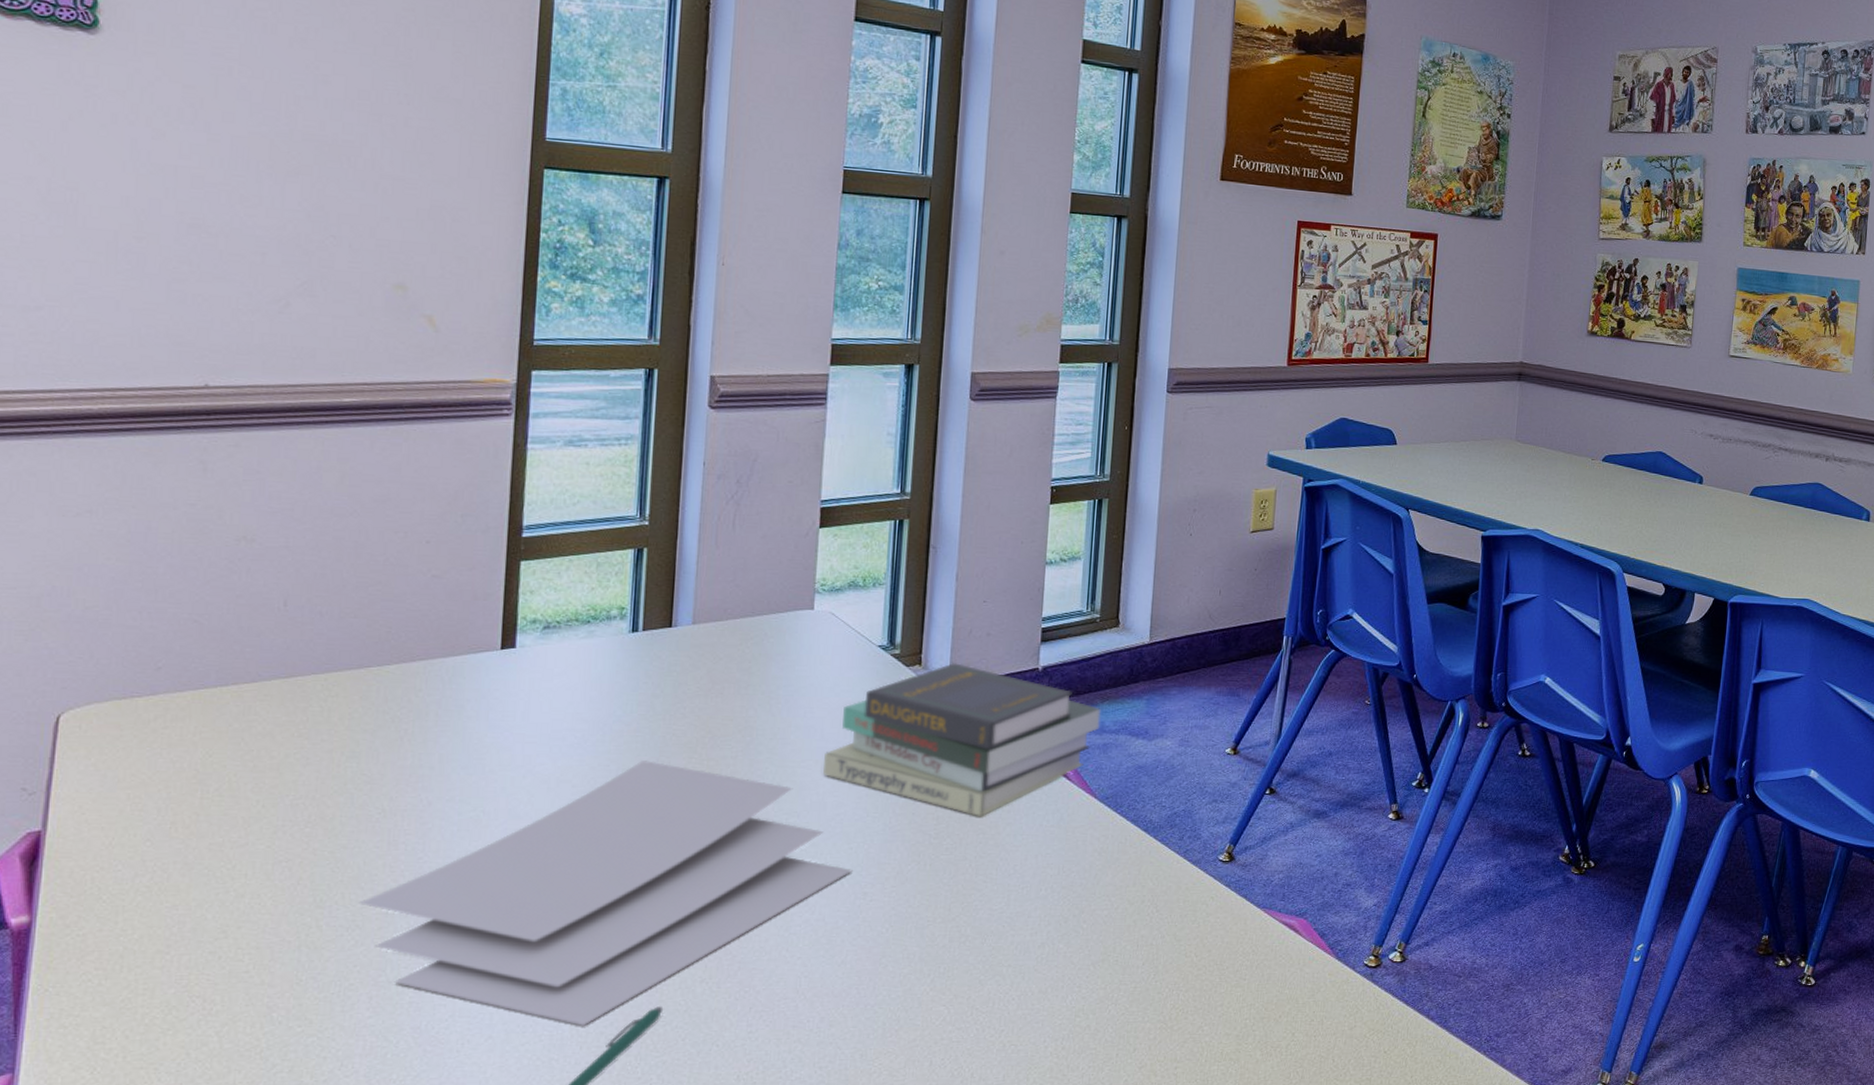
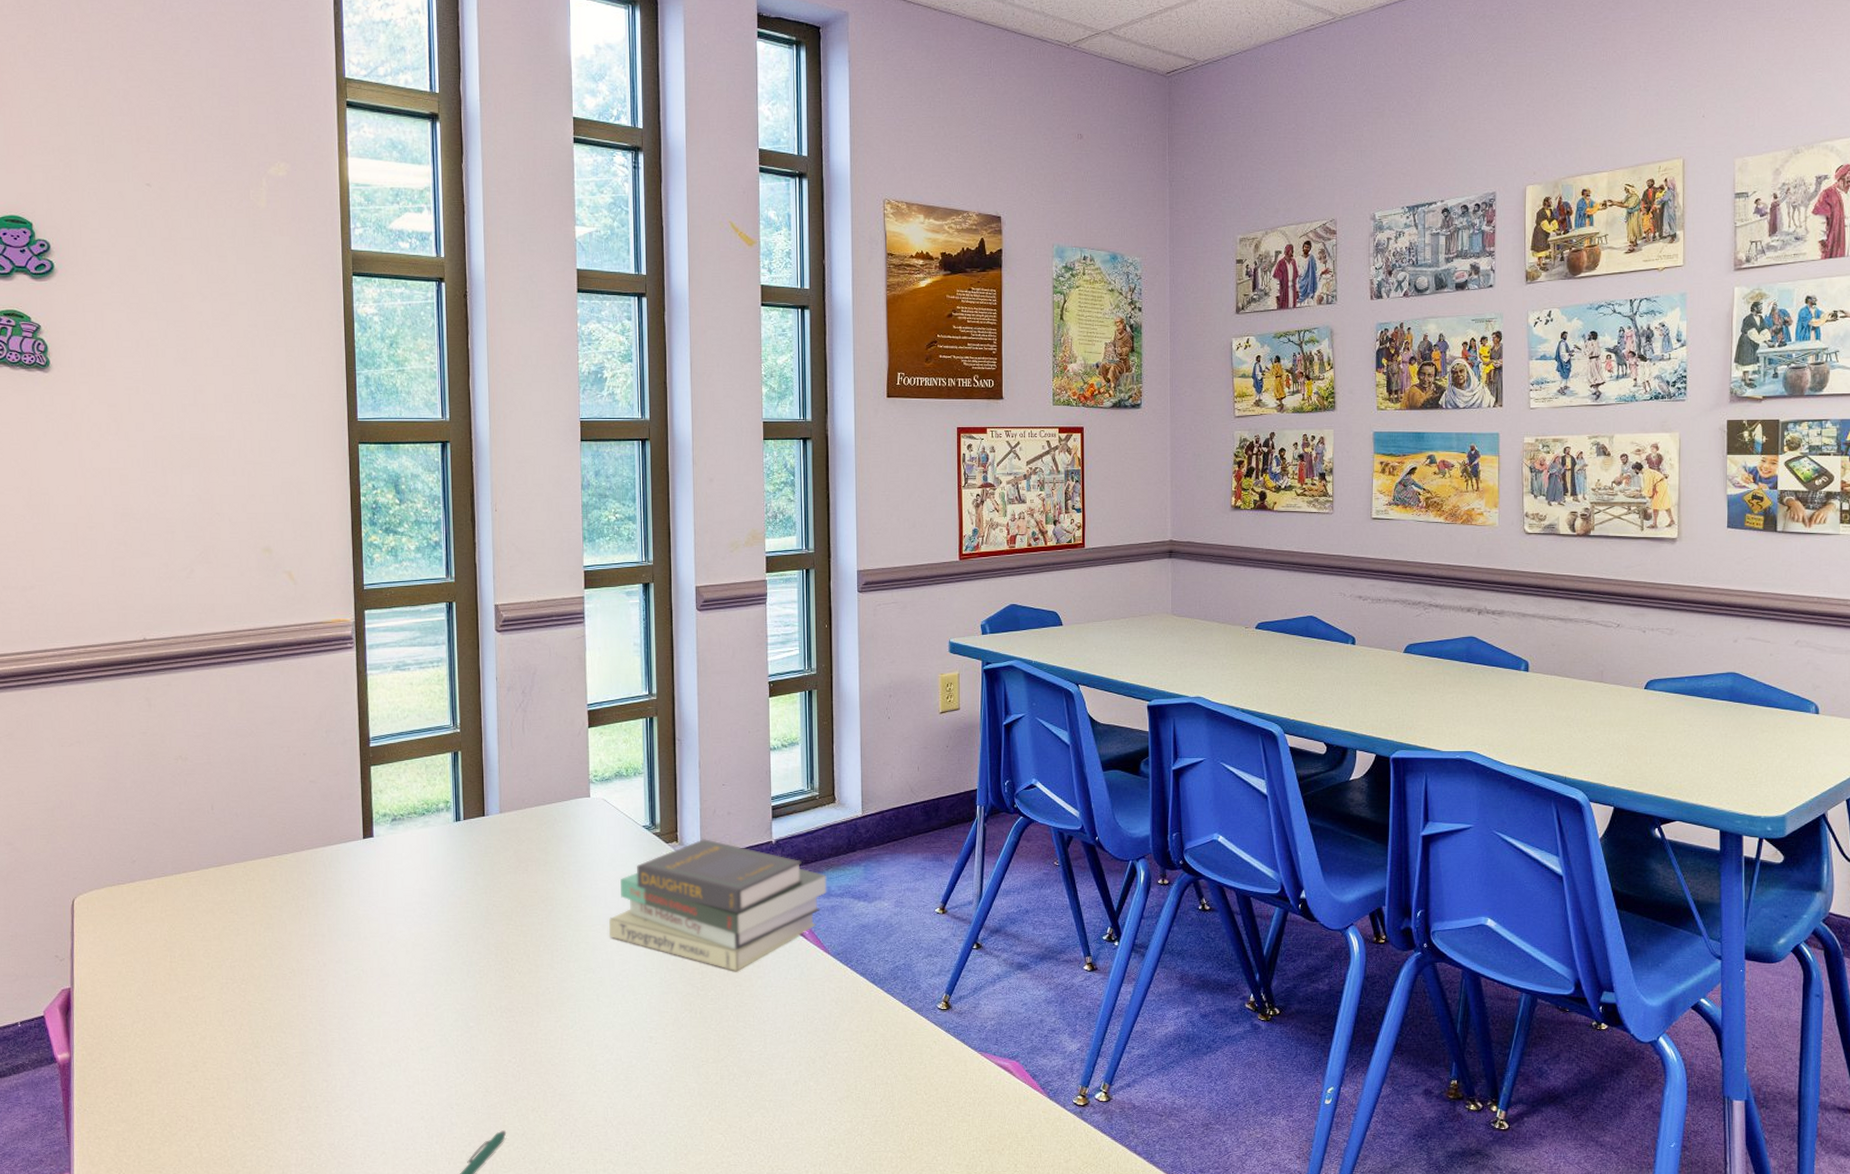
papers: present [358,760,853,1026] -> none [283,927,640,1145]

